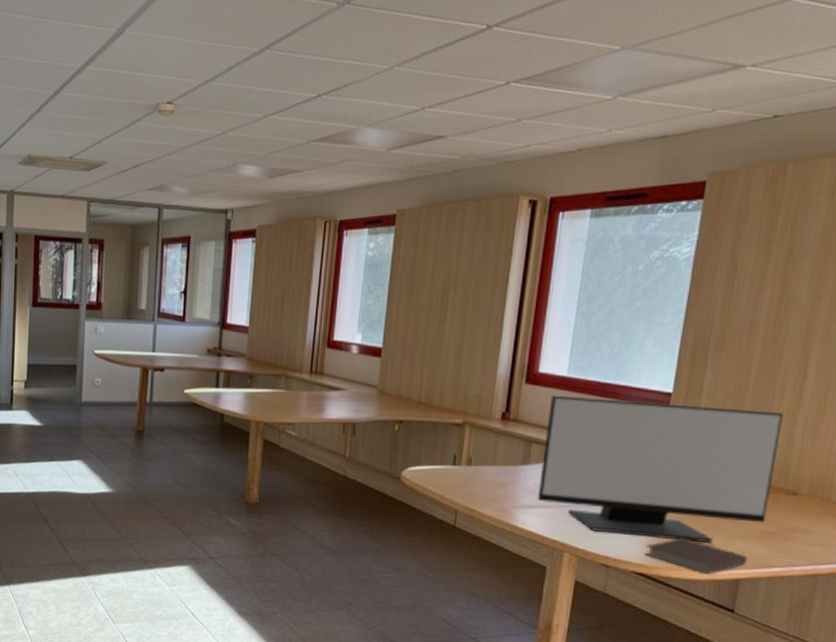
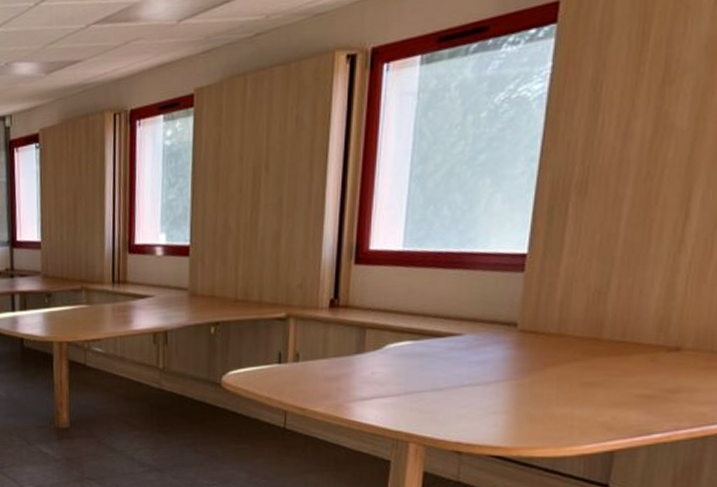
monitor: present [537,395,783,543] -> none [375,260,662,418]
notebook: present [645,538,748,574] -> none [502,413,623,449]

